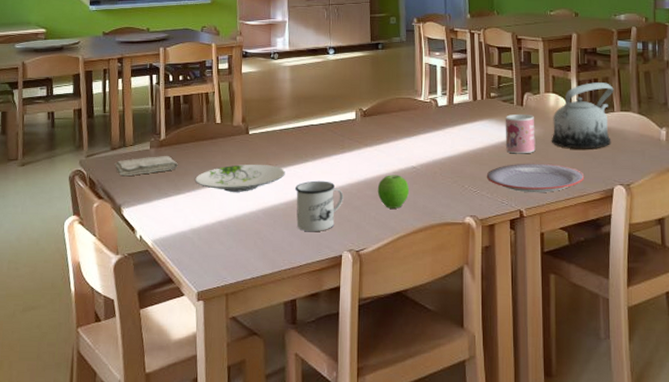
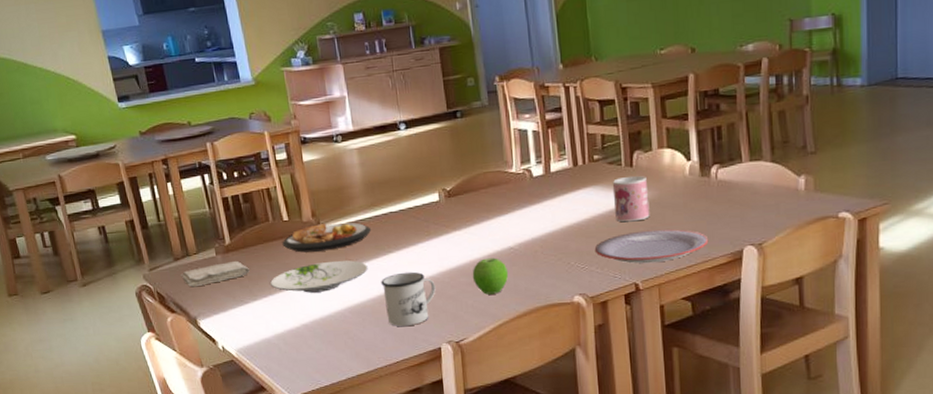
plate: none [212,128,293,154] -> present [282,222,372,253]
teapot: present [551,82,614,149] -> none [667,129,741,210]

